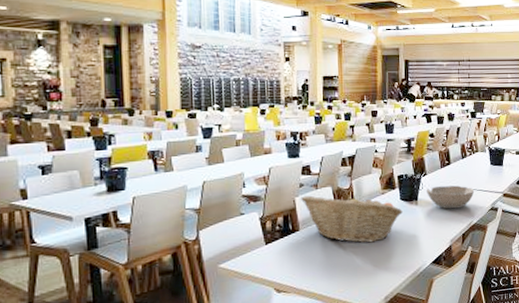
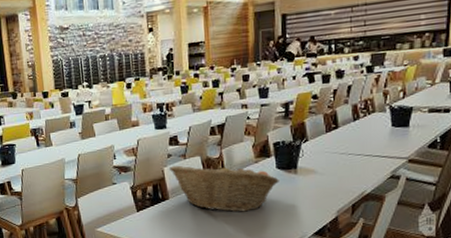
bowl: present [427,185,475,209] -> none [308,151,369,178]

